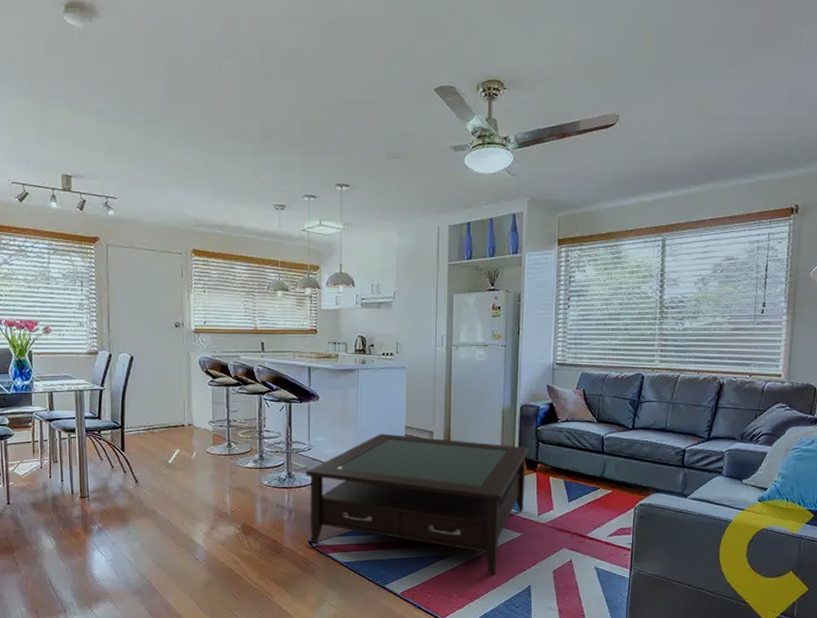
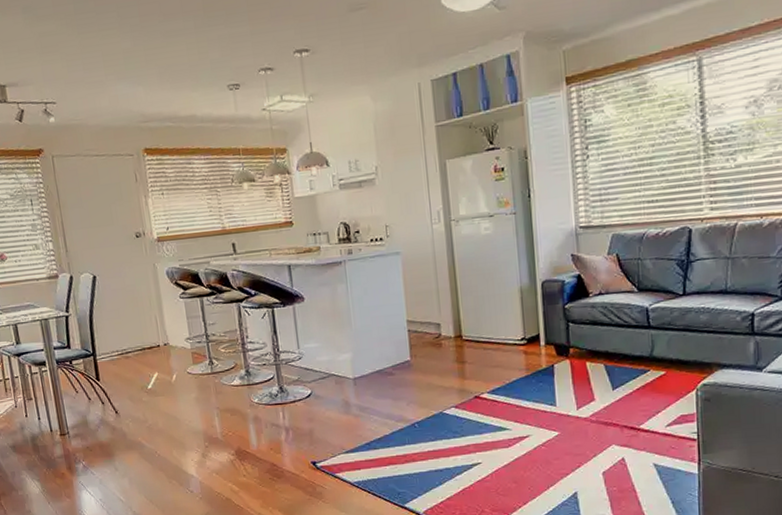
coffee table: present [305,433,530,576] -> none [298,329,559,484]

